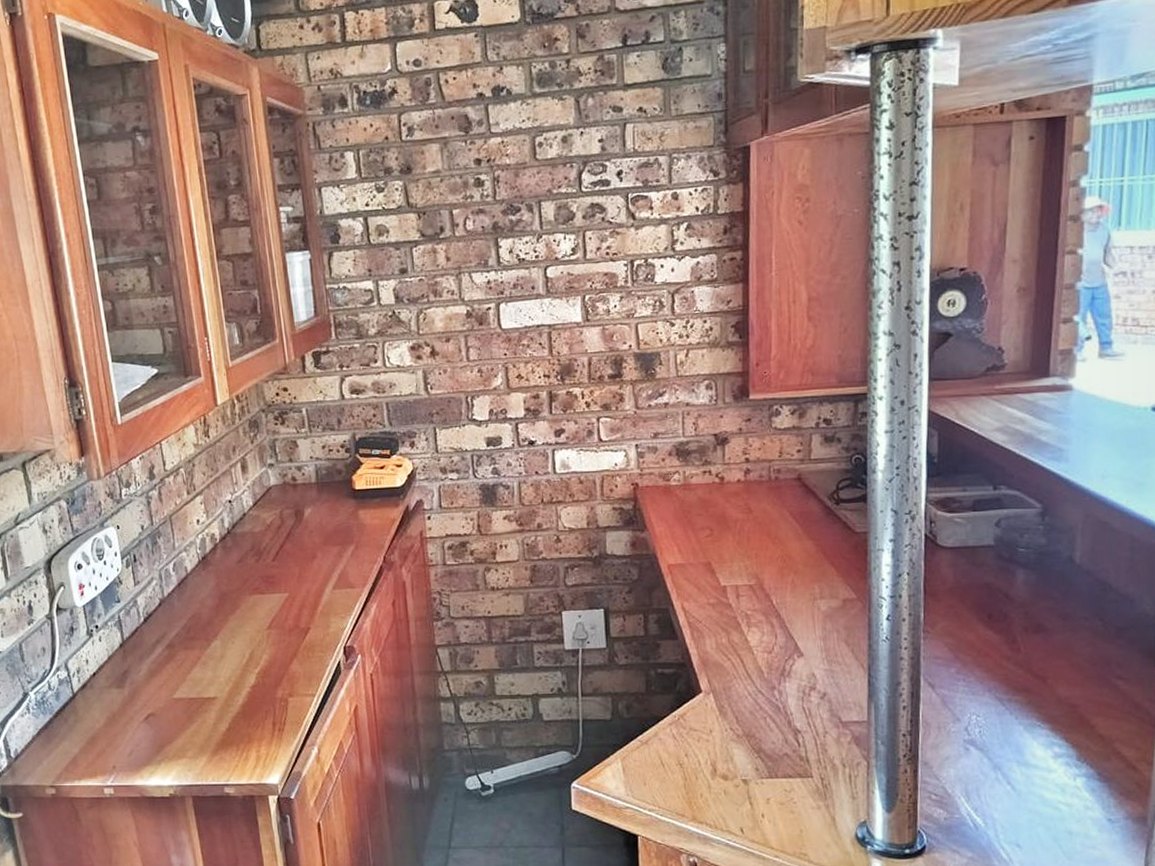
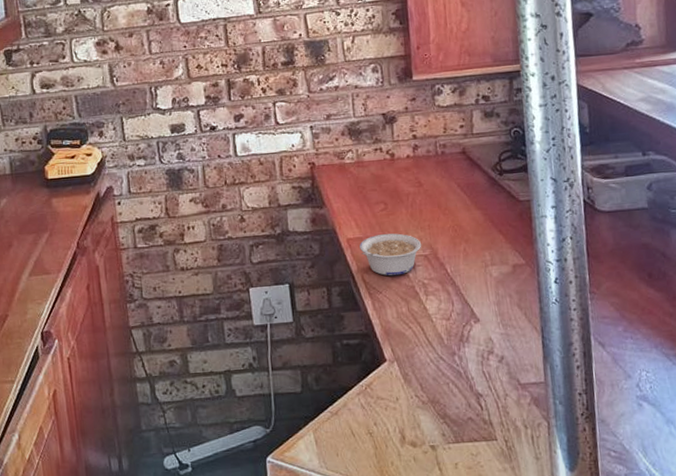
legume: none [681,561,748,606] -> present [359,233,422,276]

